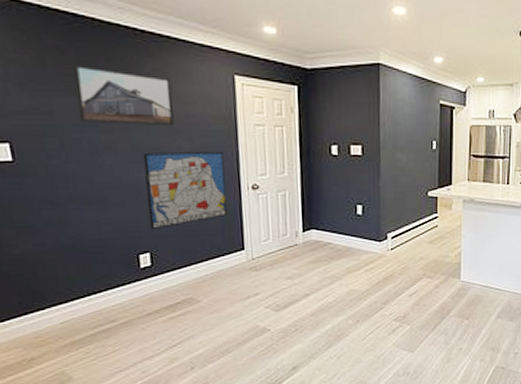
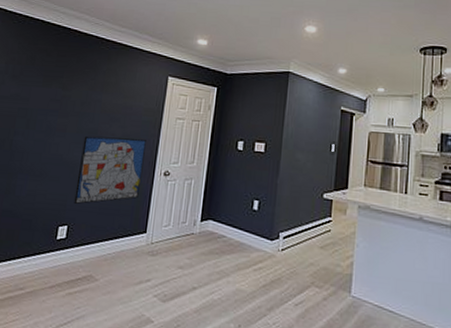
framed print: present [73,64,174,126] -> none [45,63,120,115]

